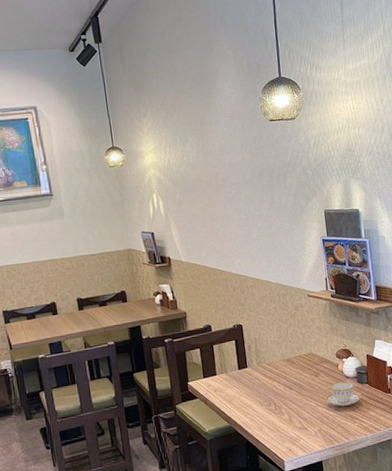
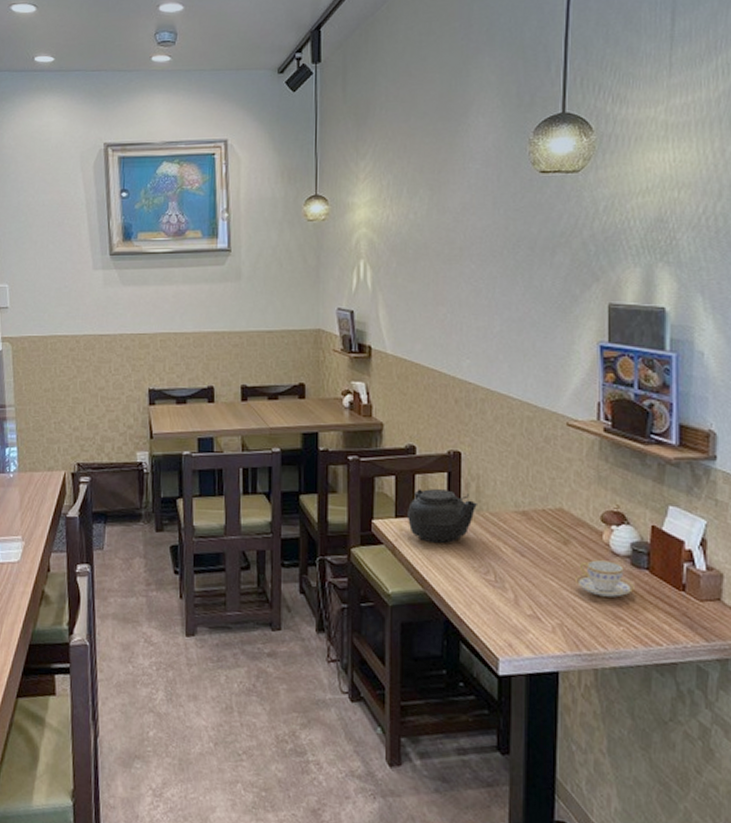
teapot: none [211,352,258,392] -> present [406,489,479,544]

